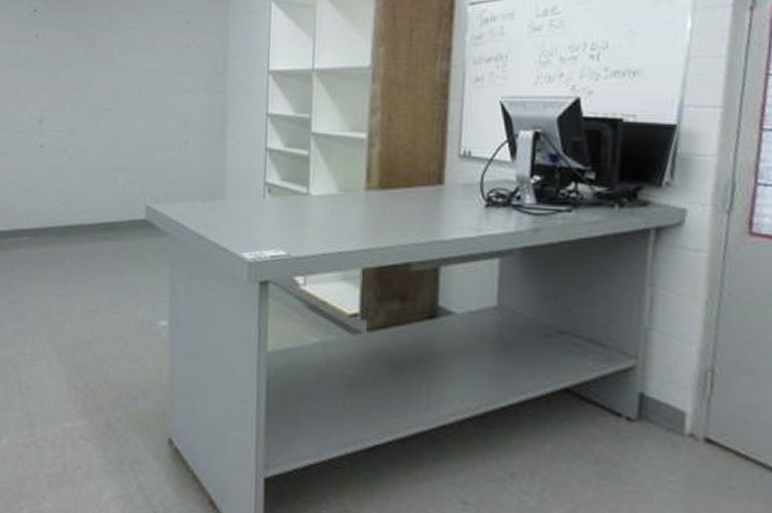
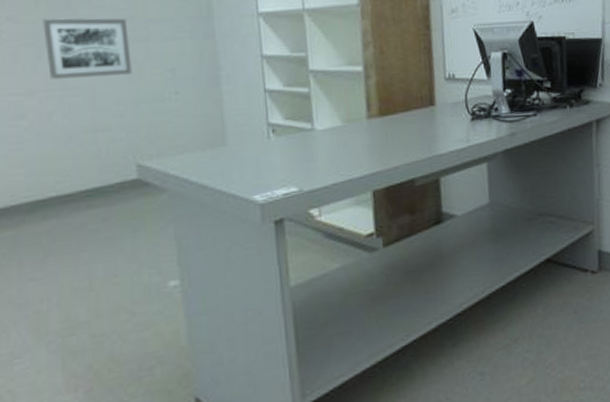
wall art: none [88,66,154,122] -> present [43,18,132,79]

